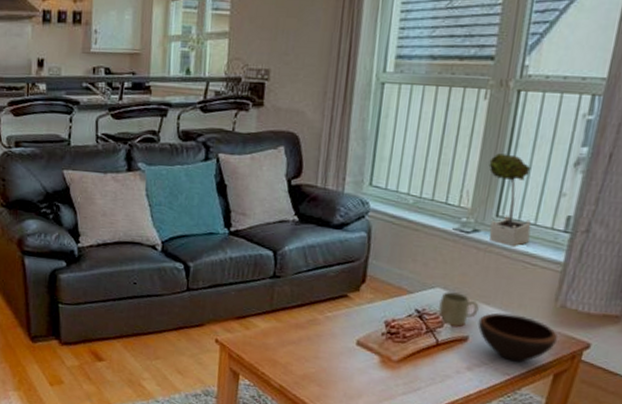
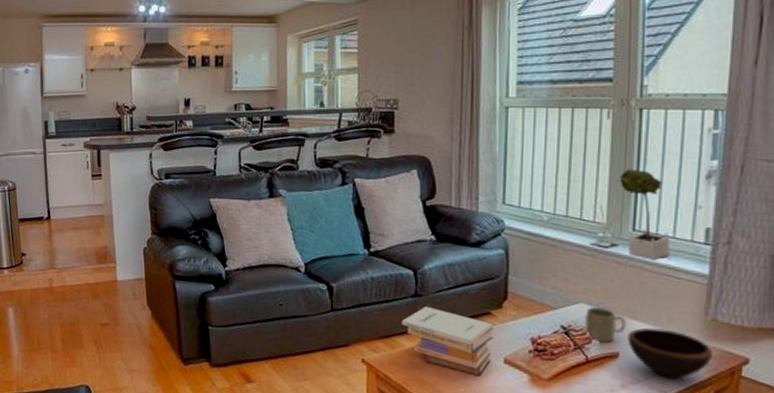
books: none [258,288,350,358] -> present [402,307,494,377]

